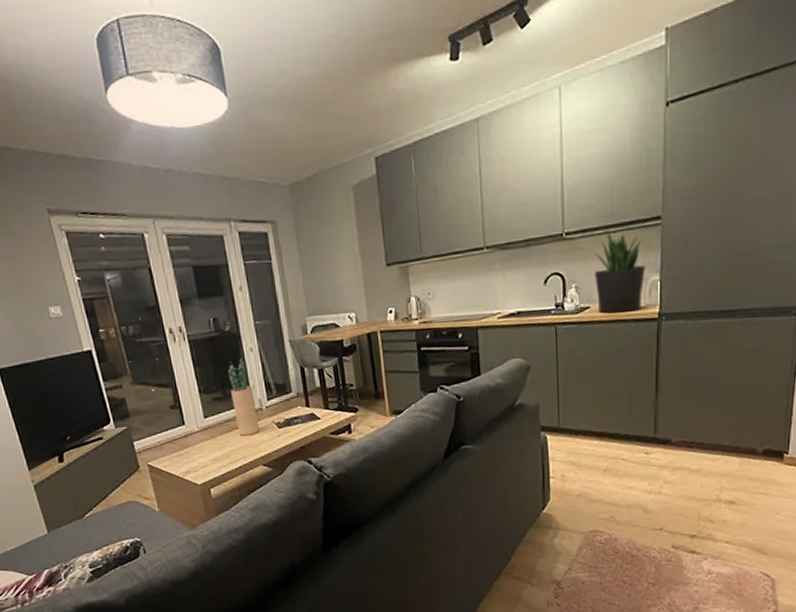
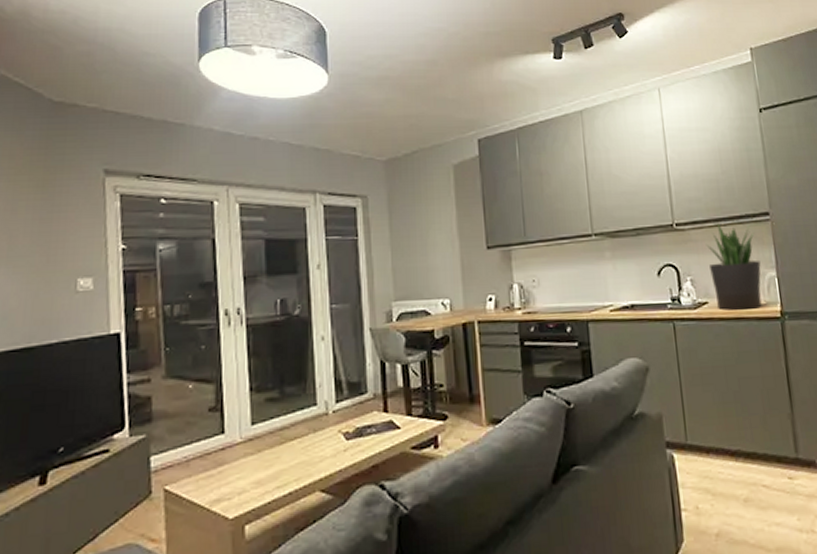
vase: present [228,356,259,436] -> none [291,346,321,450]

